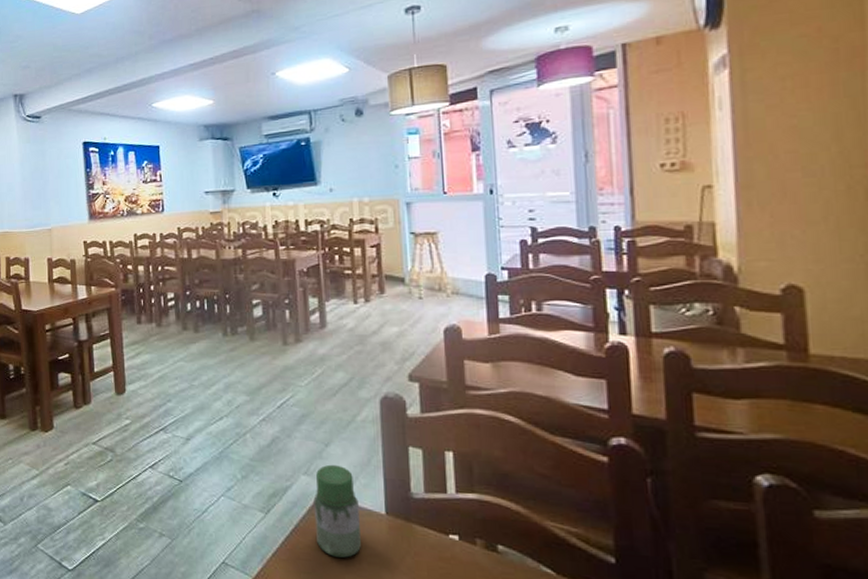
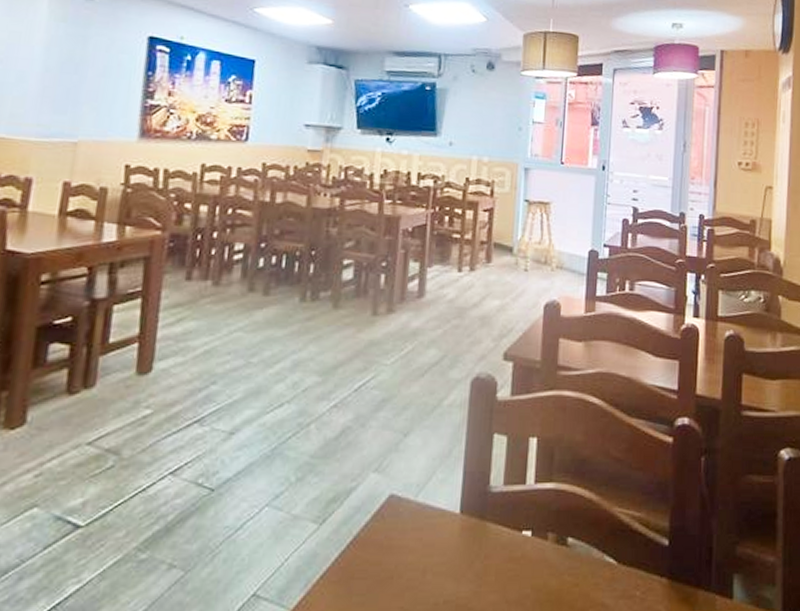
jar: present [313,464,361,558] -> none [376,458,433,571]

